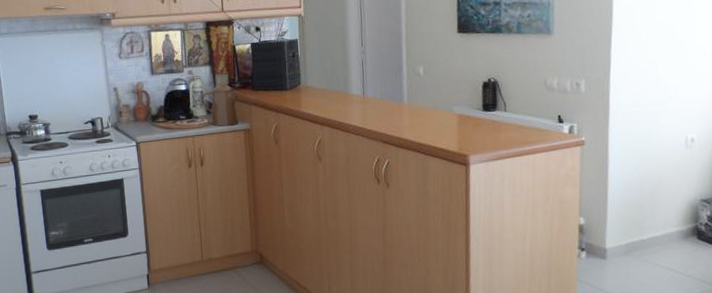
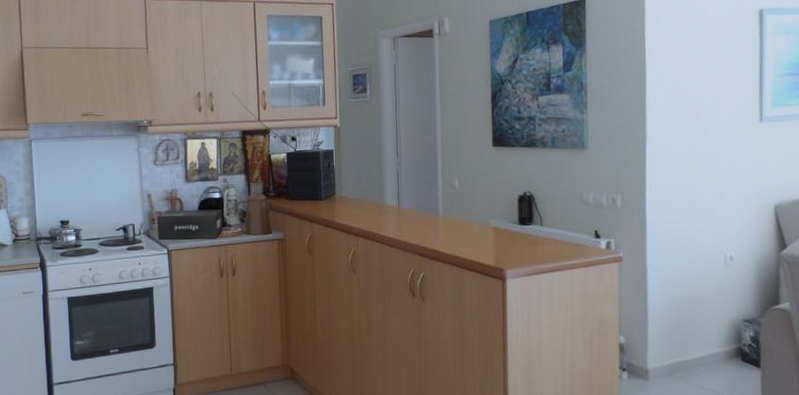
box: none [124,101,190,133] -> present [156,209,223,240]

